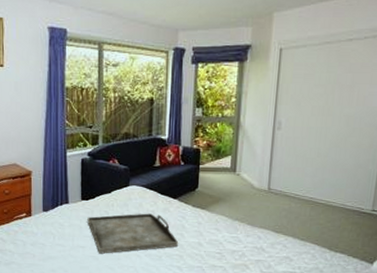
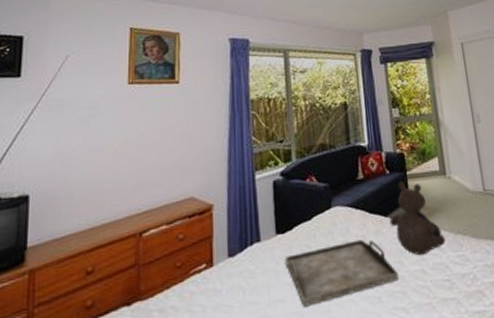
teddy bear: none [177,172,224,232] -> present [389,181,446,256]

